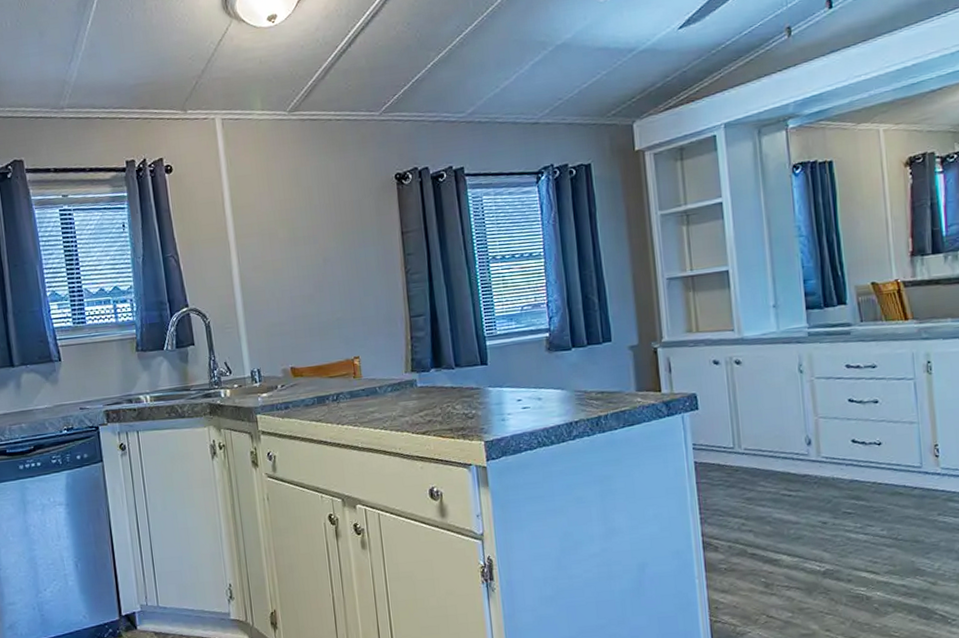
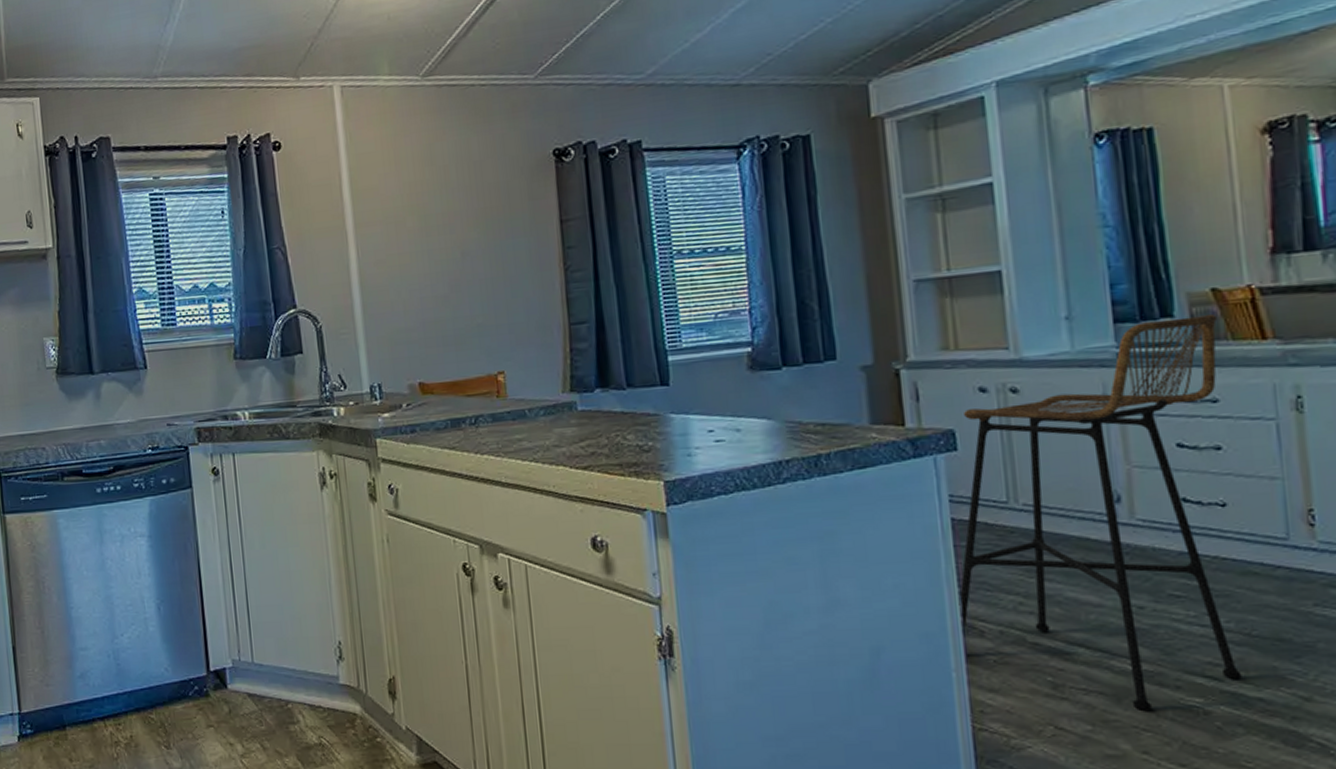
bar stool: none [700,301,891,600] -> present [958,313,1242,712]

